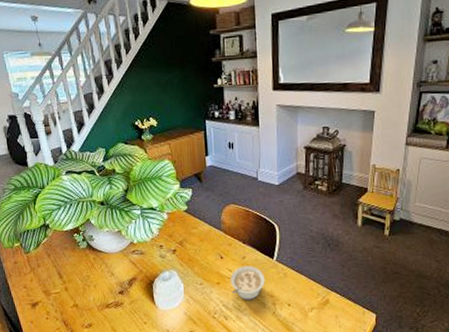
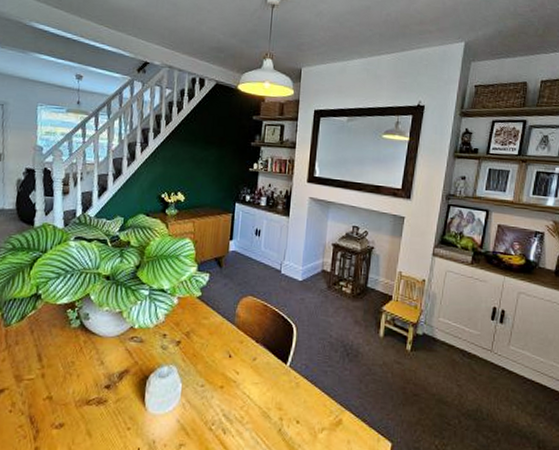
legume: present [231,266,266,300] -> none [235,369,275,412]

